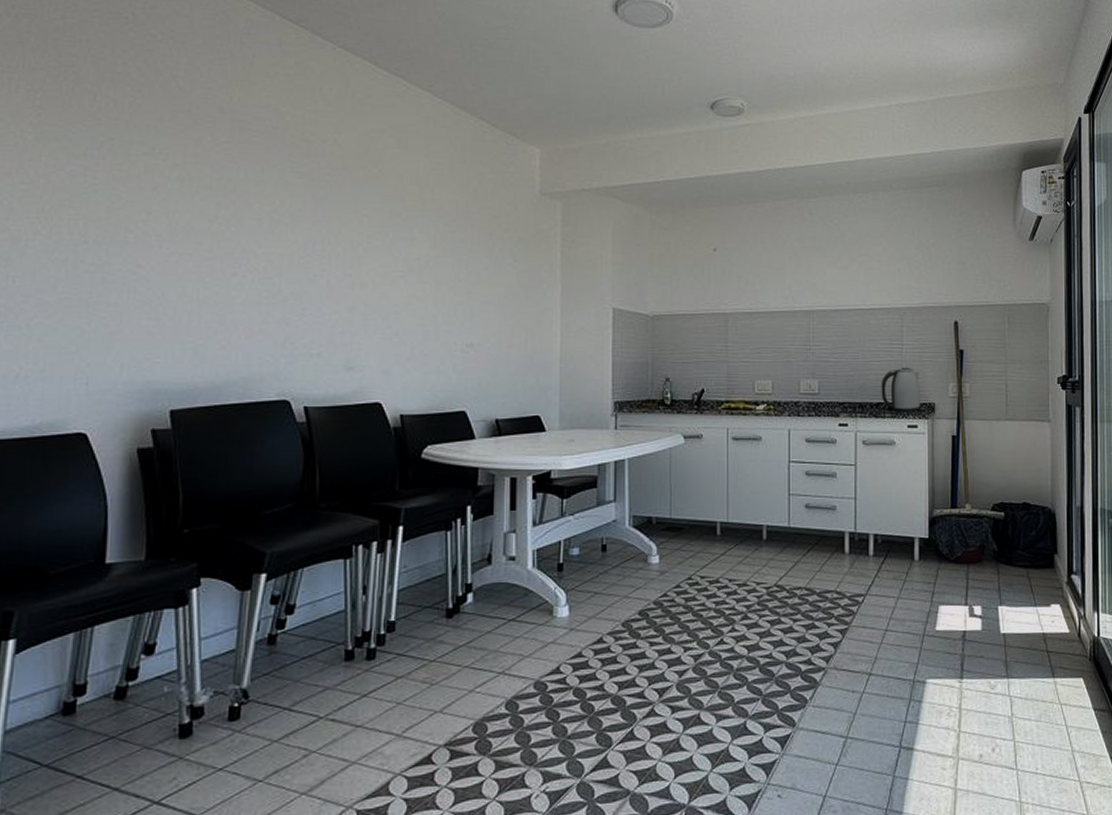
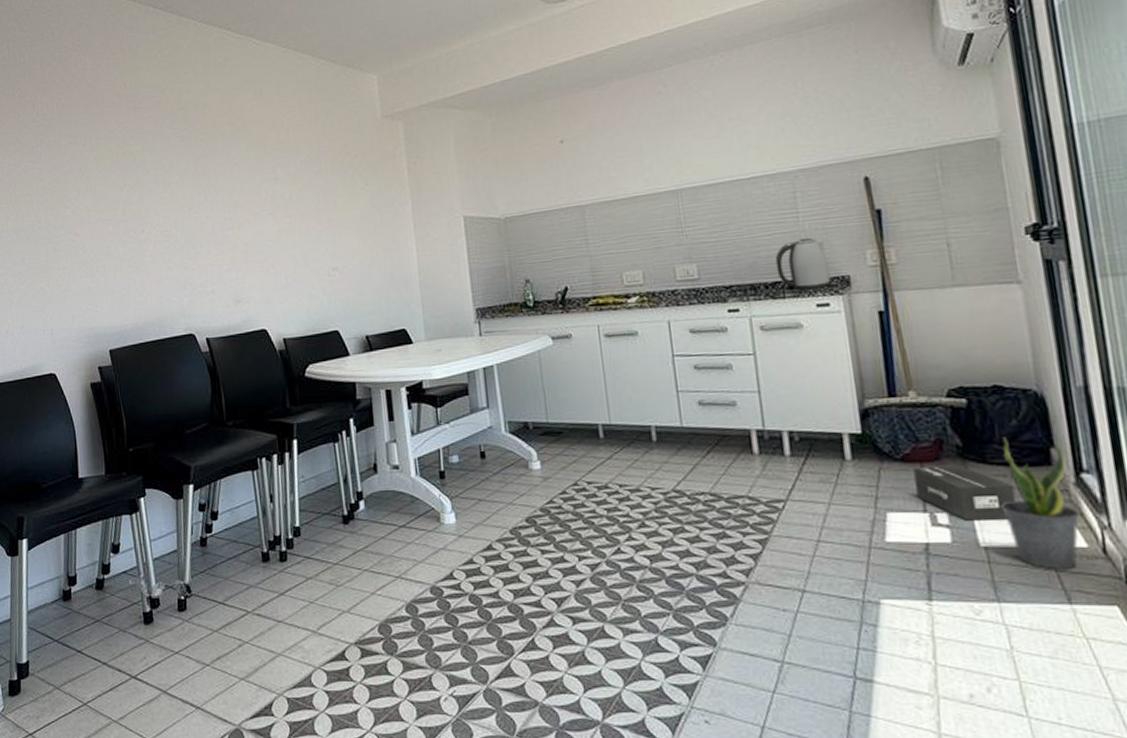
box: none [962,567,1028,612] -> present [913,466,1016,521]
potted plant: none [1018,544,1067,651] -> present [1001,437,1080,569]

